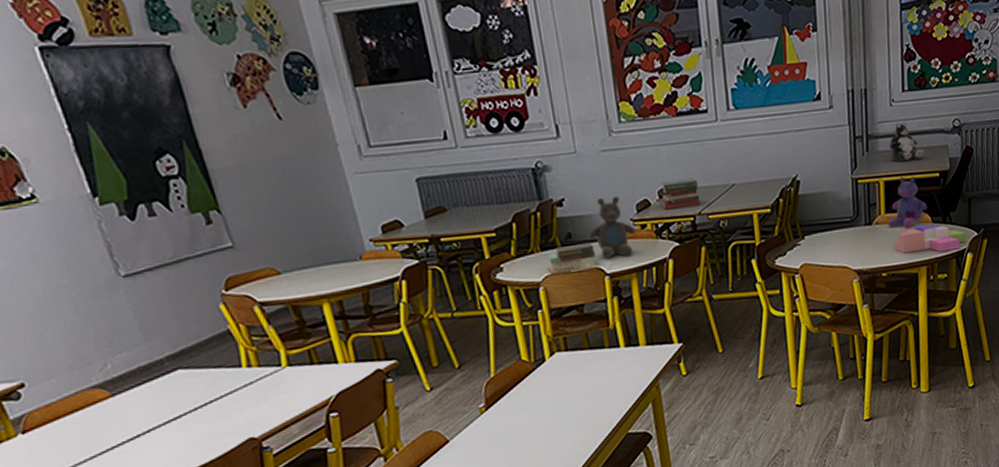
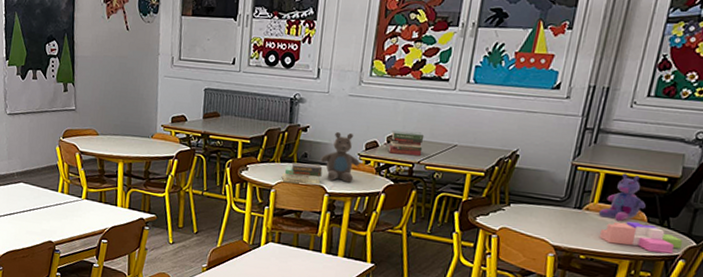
plush toy: present [889,121,925,161] -> none [618,123,658,161]

